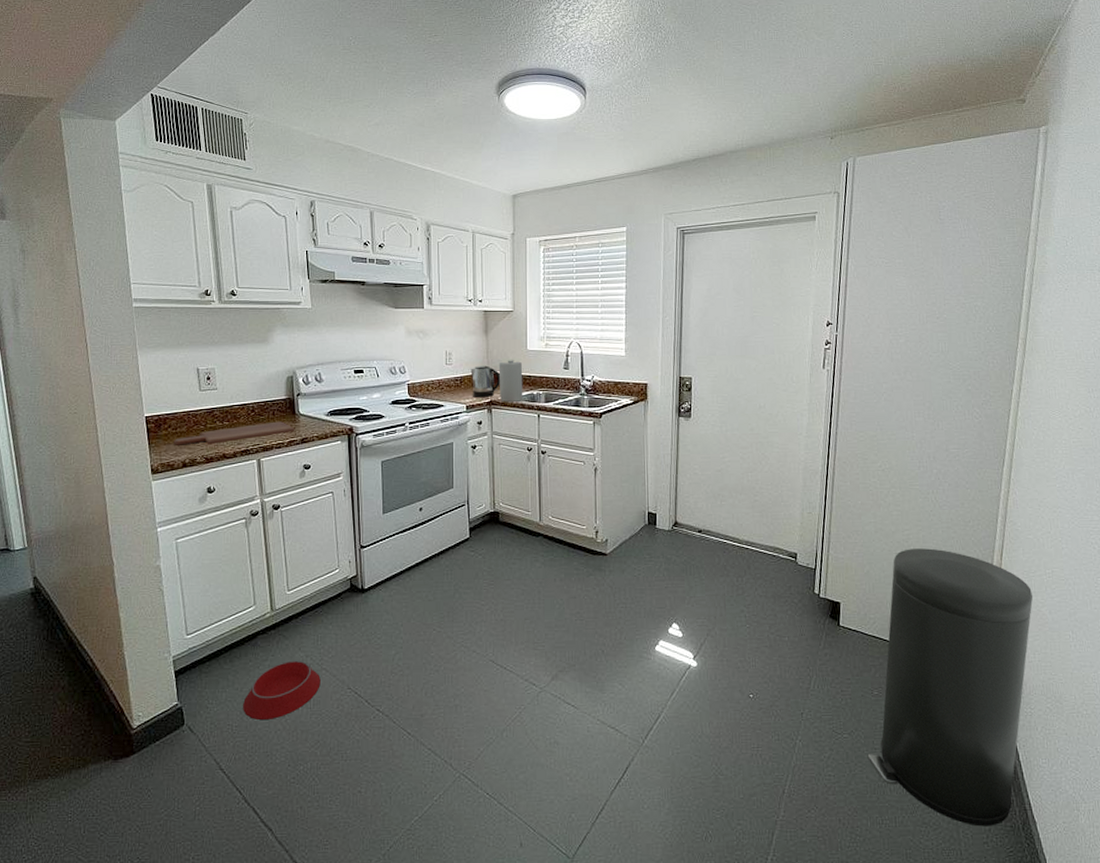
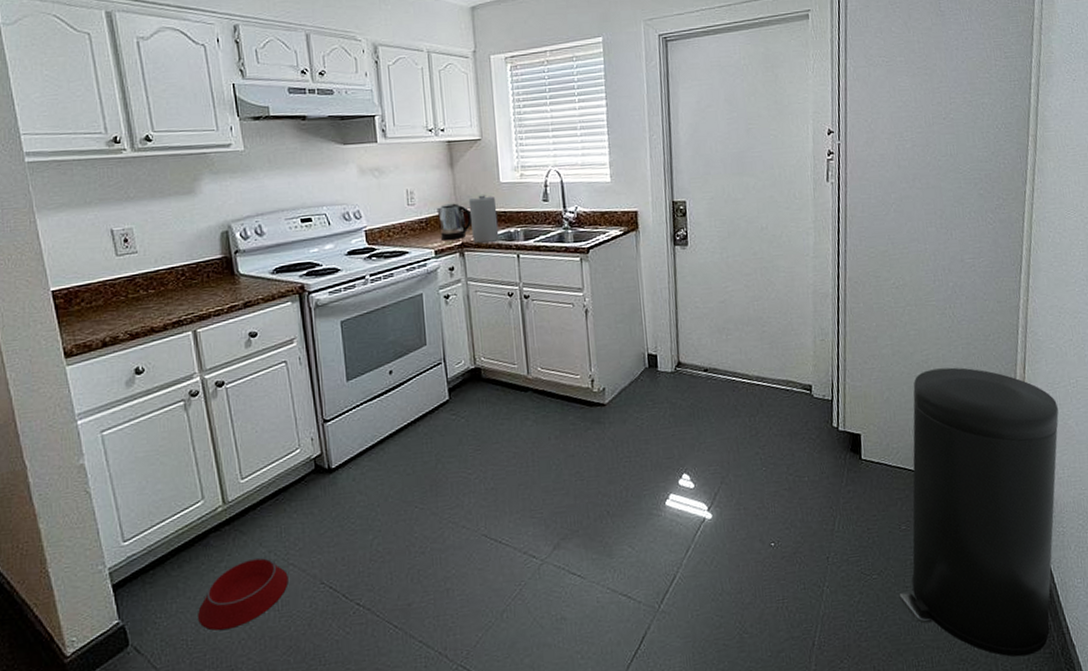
cutting board: present [173,421,295,445] -> none [88,284,236,322]

